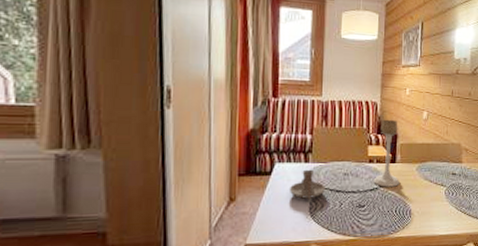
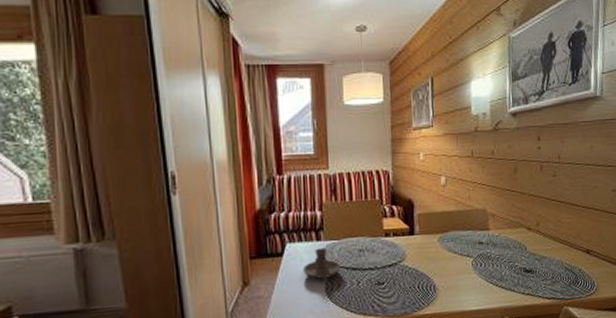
candle holder: present [373,119,400,187] -> none [391,188,420,262]

